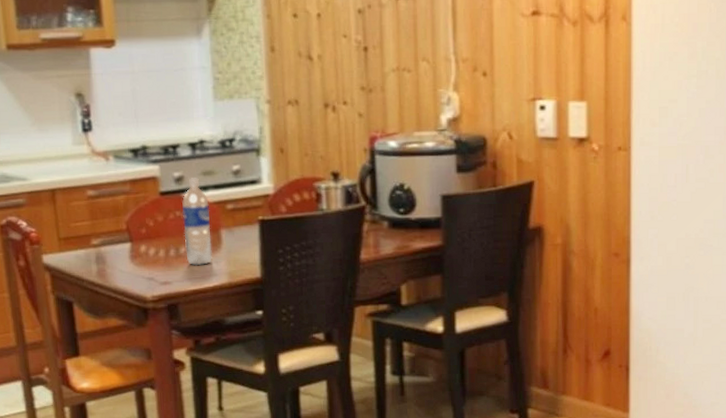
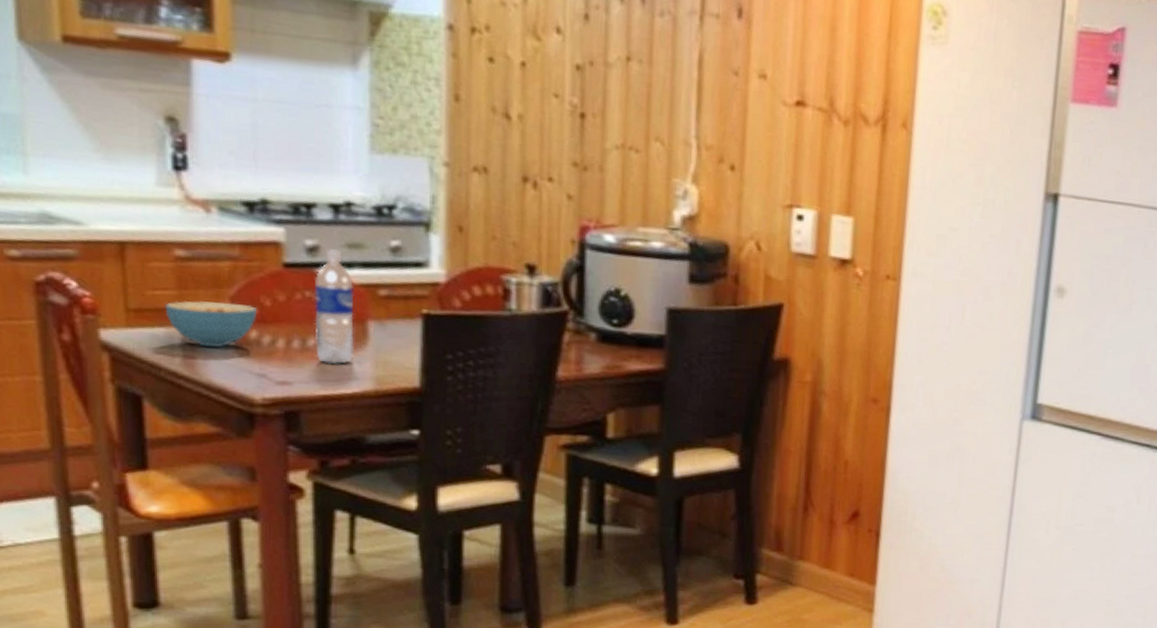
cereal bowl: none [83,226,144,261] -> present [165,300,257,349]

